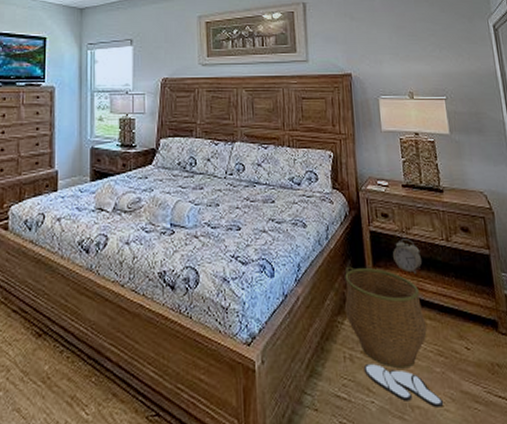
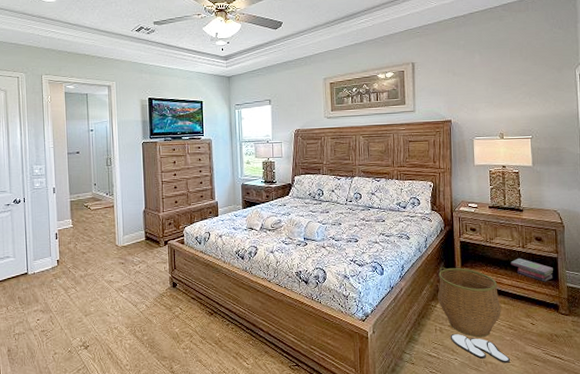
alarm clock: present [393,239,423,274] -> none [478,246,502,272]
books: none [433,254,487,289] -> present [510,258,553,282]

